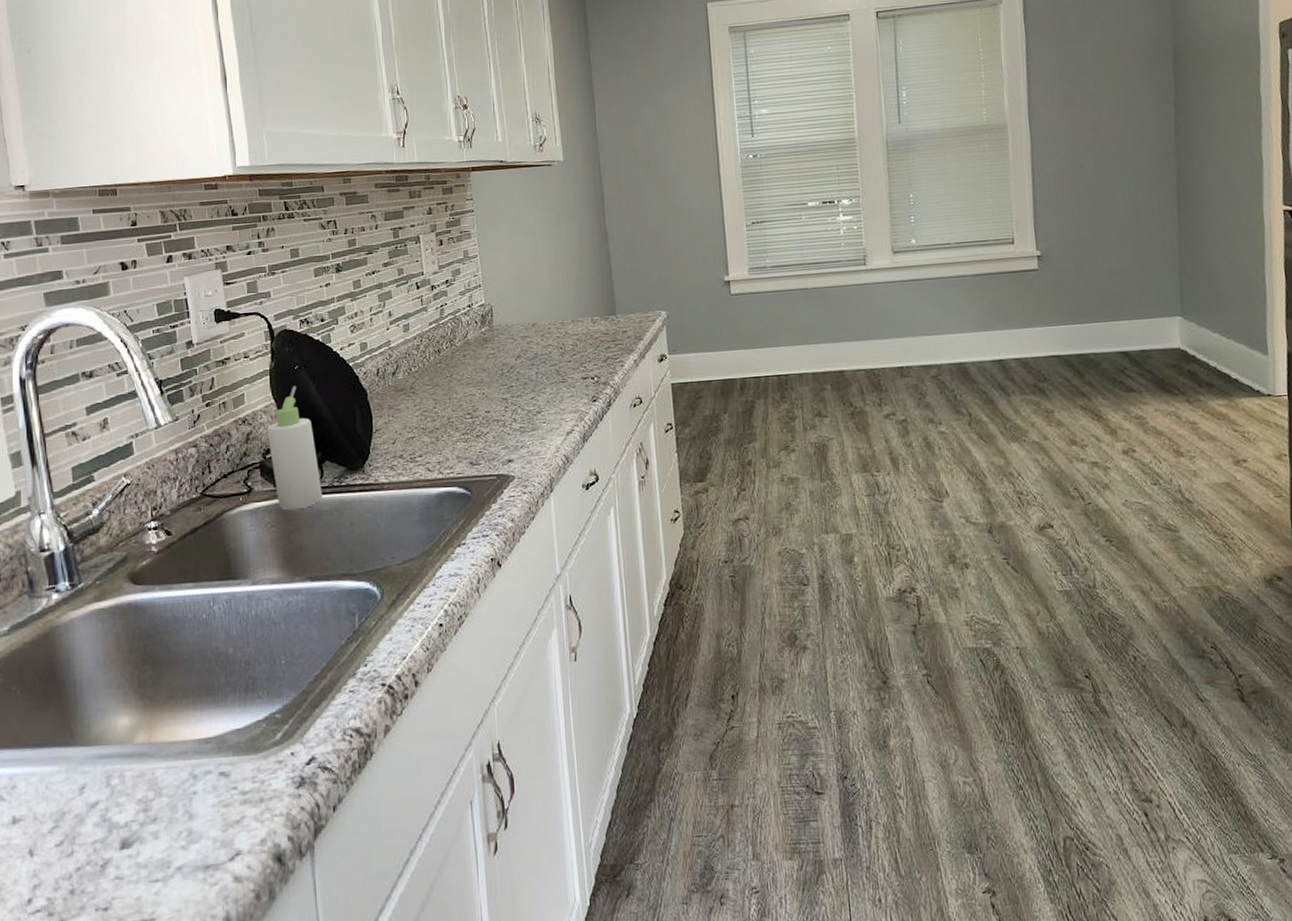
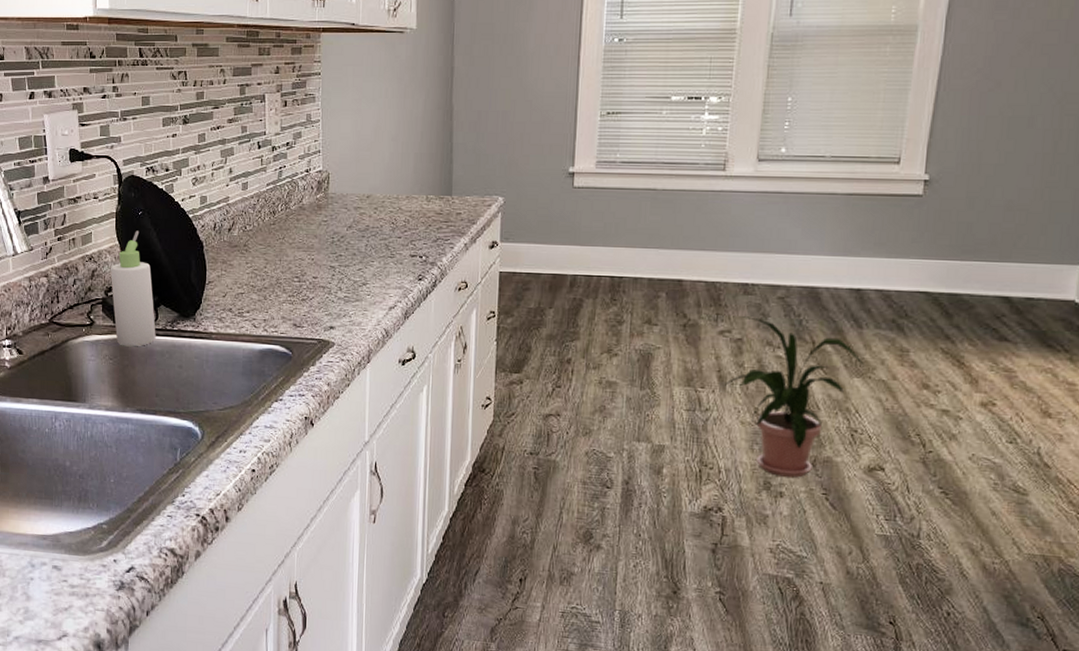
house plant: none [897,397,1016,548] -> present [724,316,863,478]

